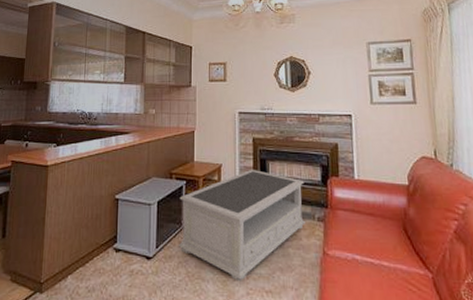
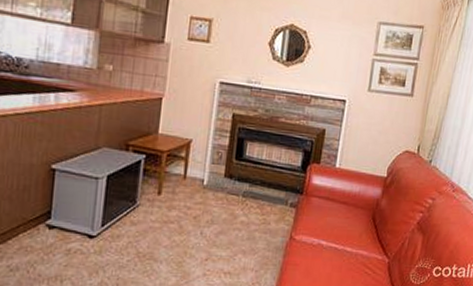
coffee table: present [178,169,306,280] -> none [129,148,283,262]

